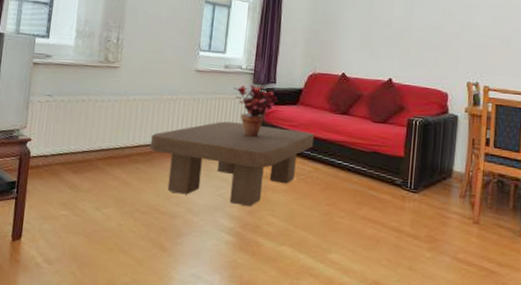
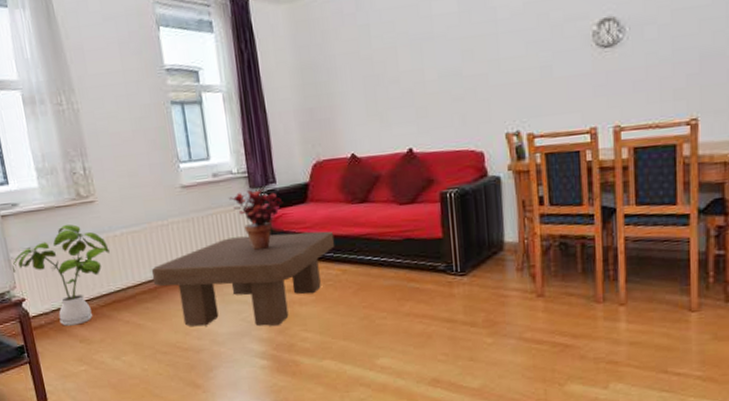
house plant: none [28,81,120,172] -> present [12,224,110,326]

